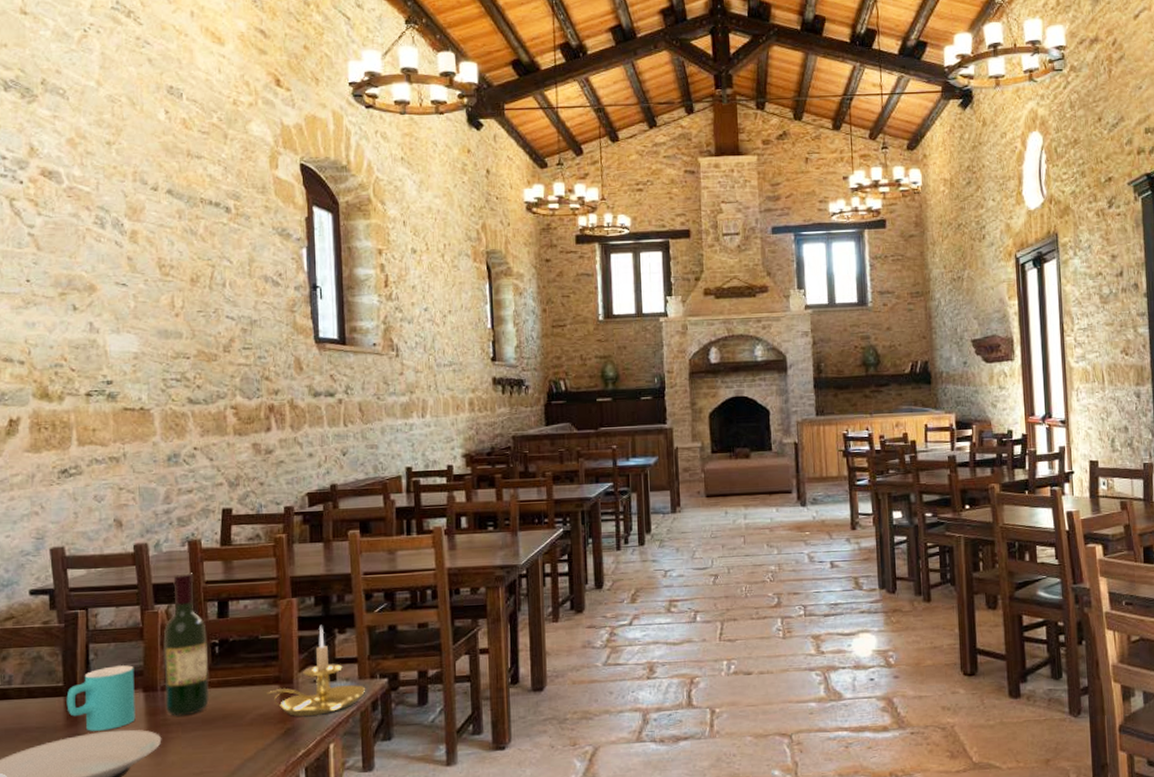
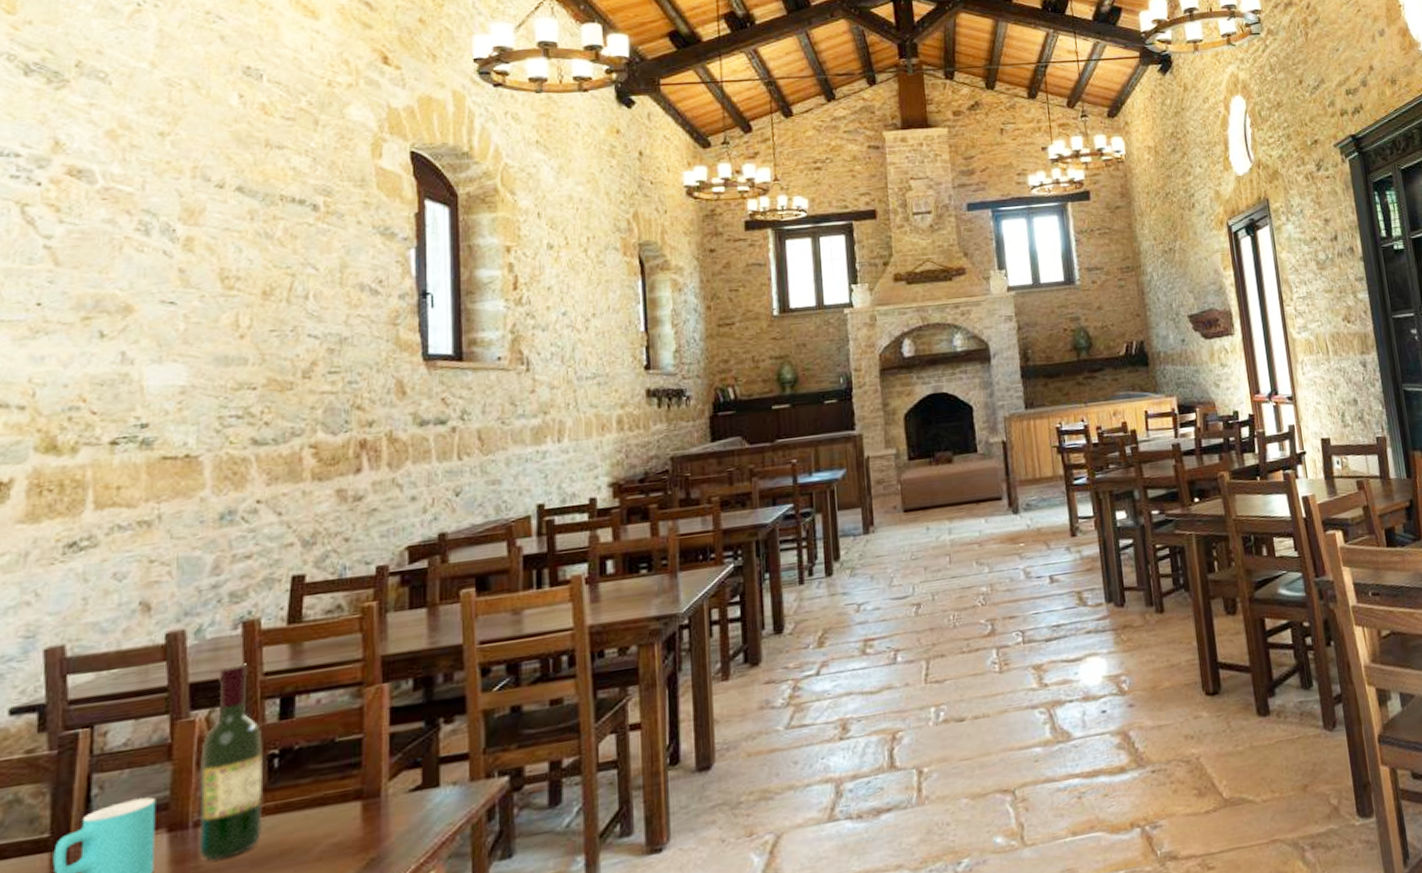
candle holder: present [266,625,366,717] -> none [343,714,480,843]

